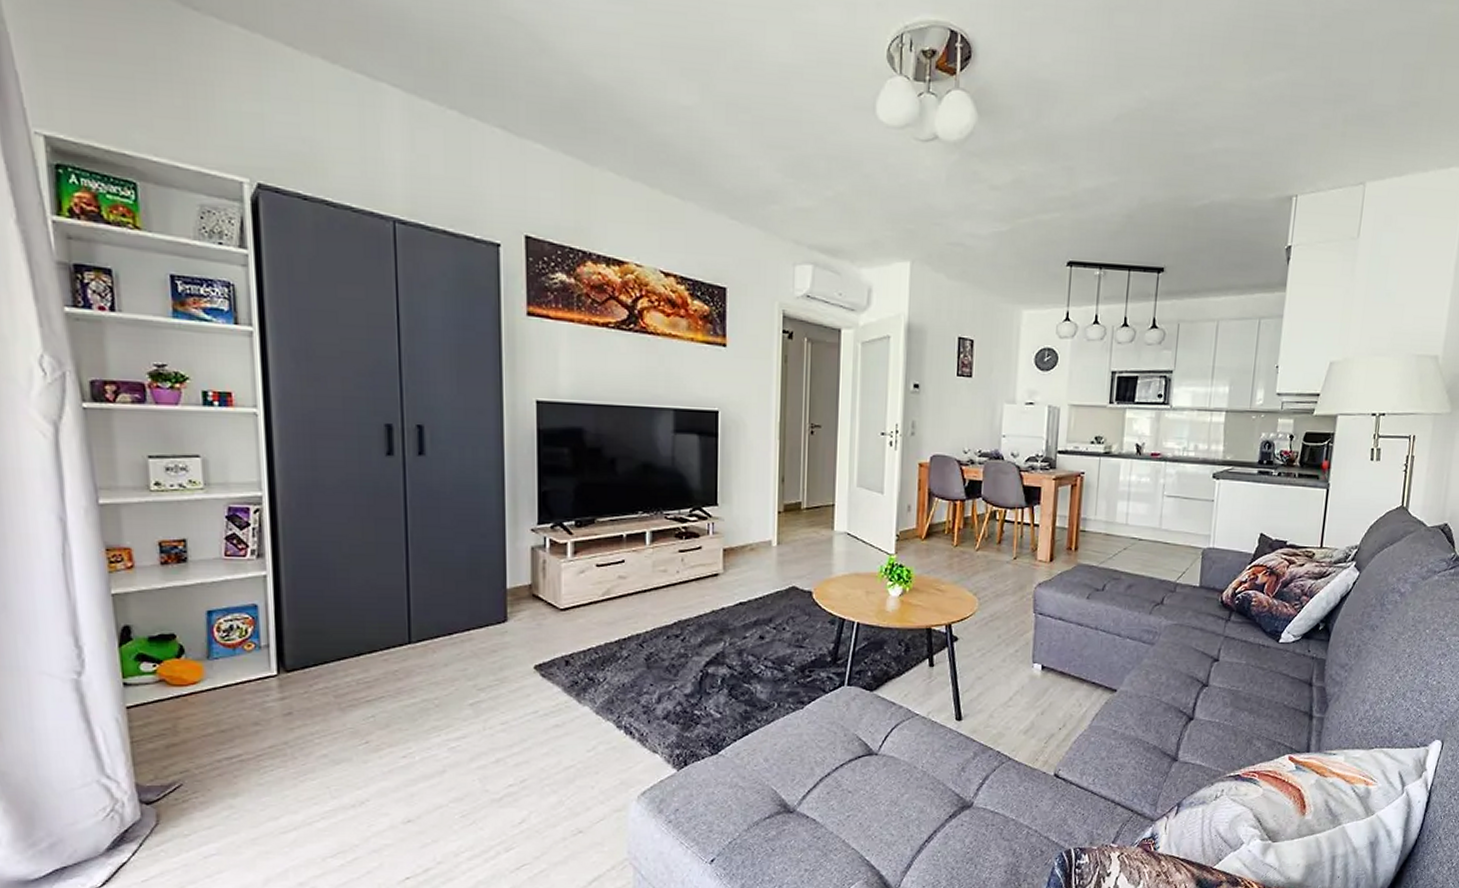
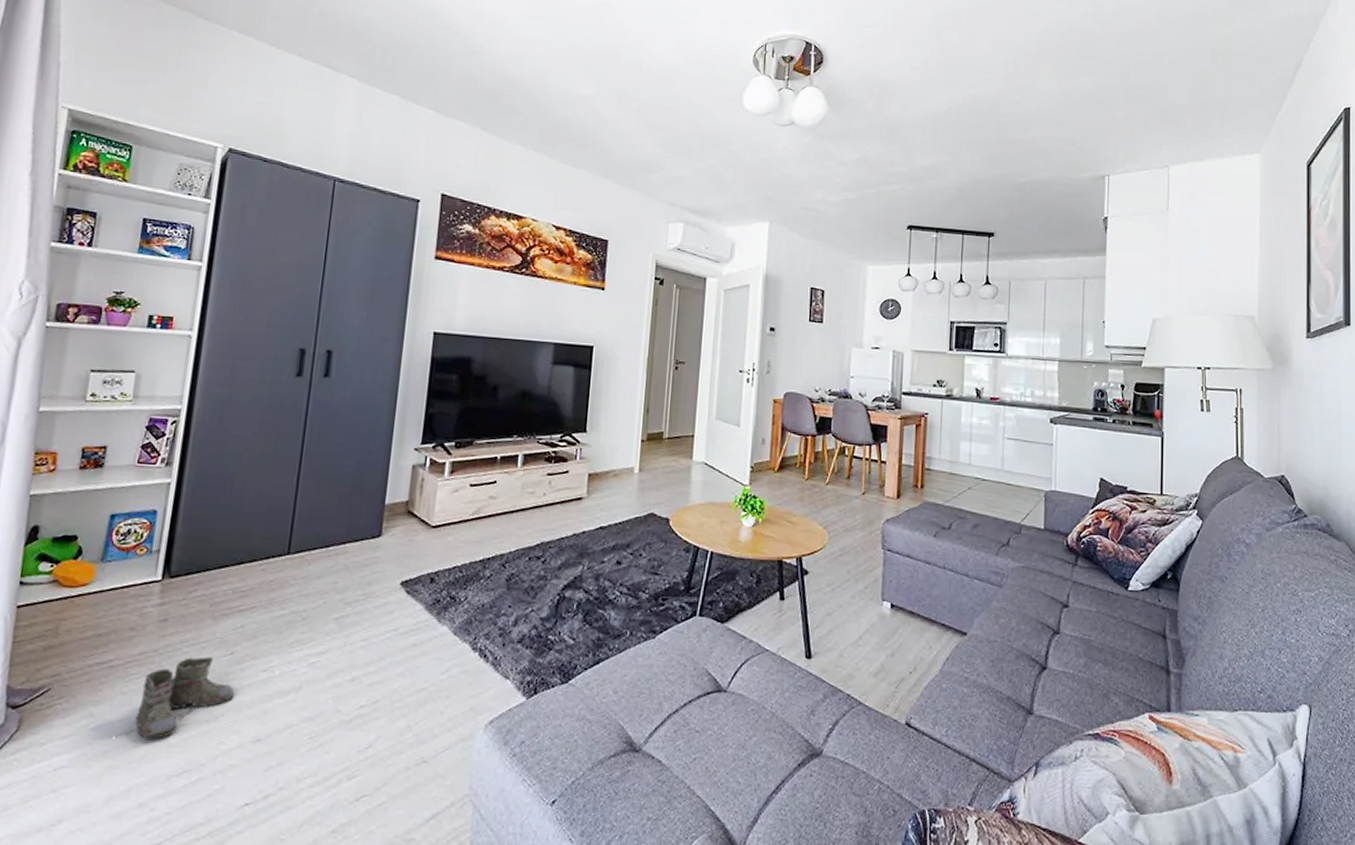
boots: none [260,747,377,826] -> present [115,657,235,739]

